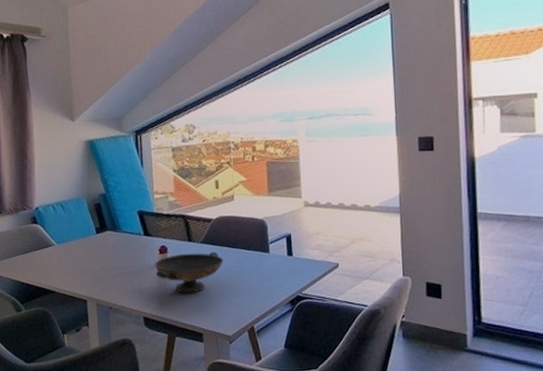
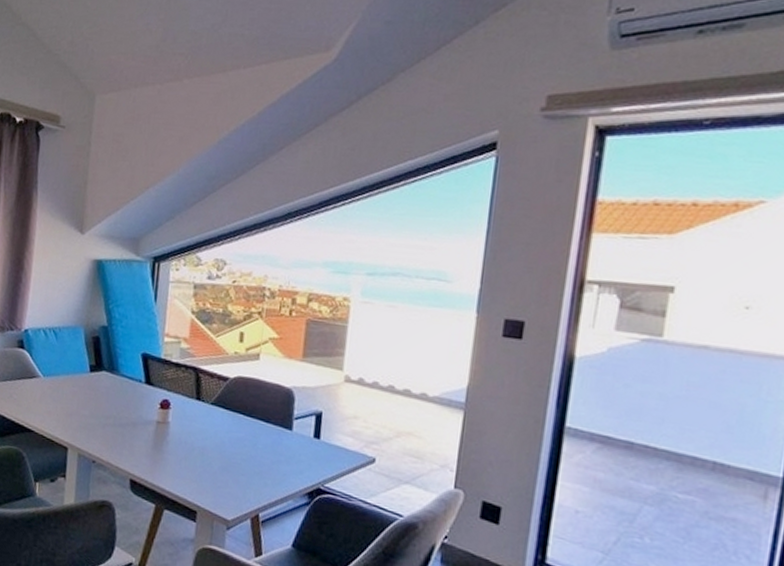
decorative bowl: present [154,251,223,293] -> none [151,412,235,462]

